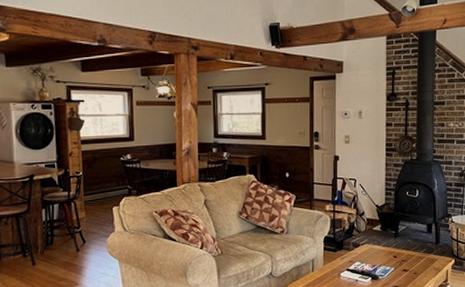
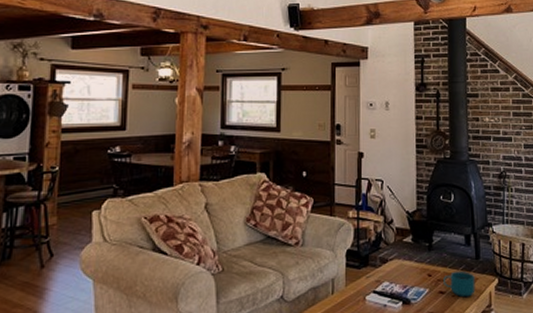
cup: none [407,253,434,274] -> present [443,270,475,298]

